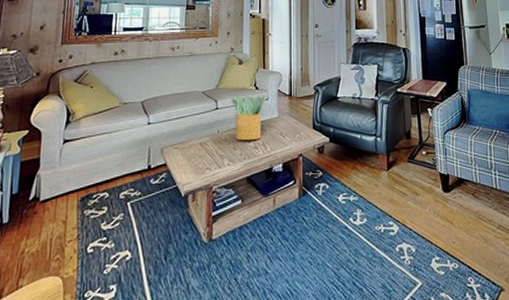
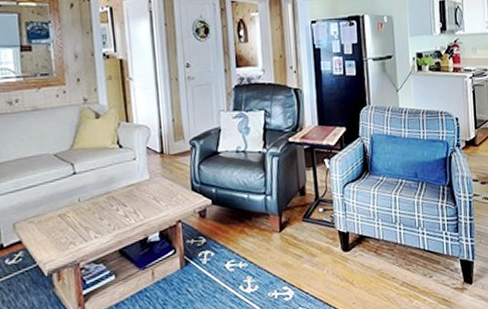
potted plant: present [231,95,266,140] -> none [91,155,132,209]

